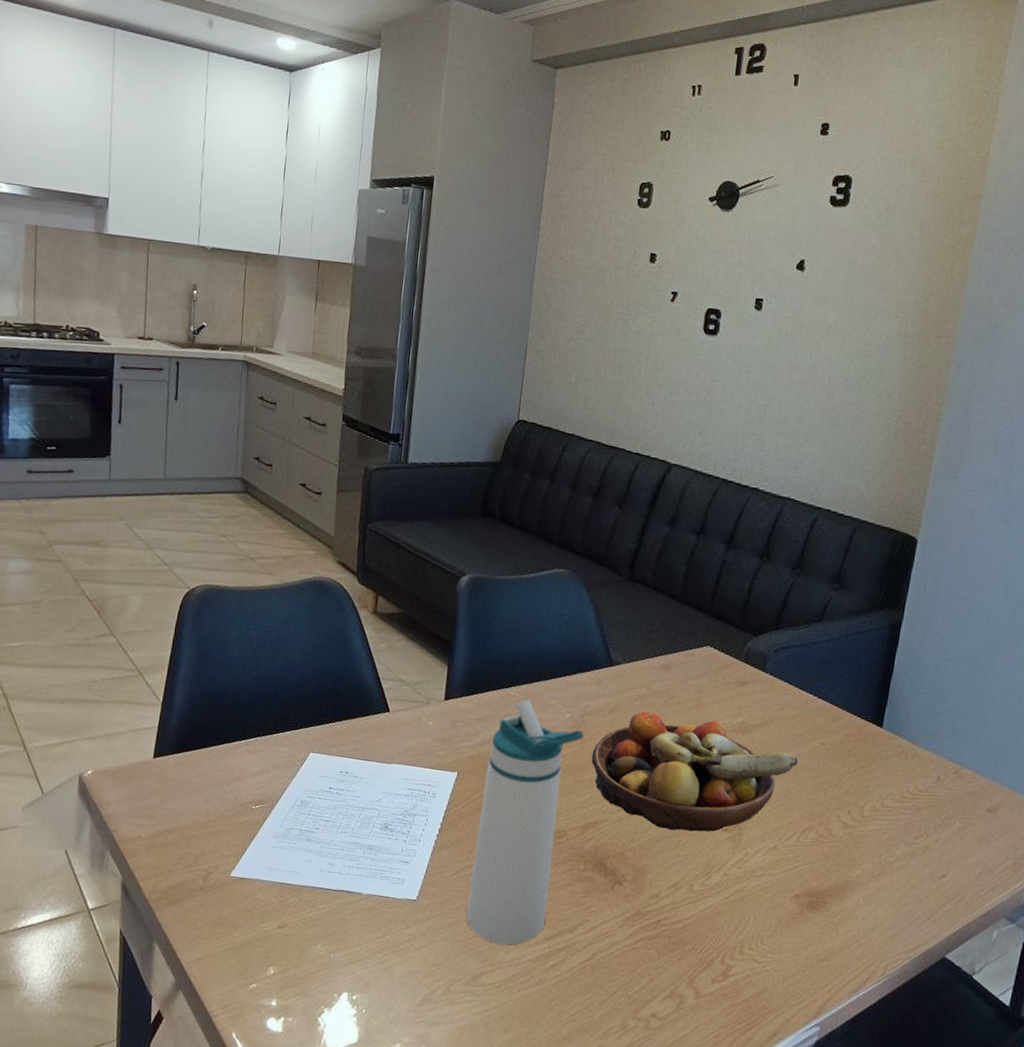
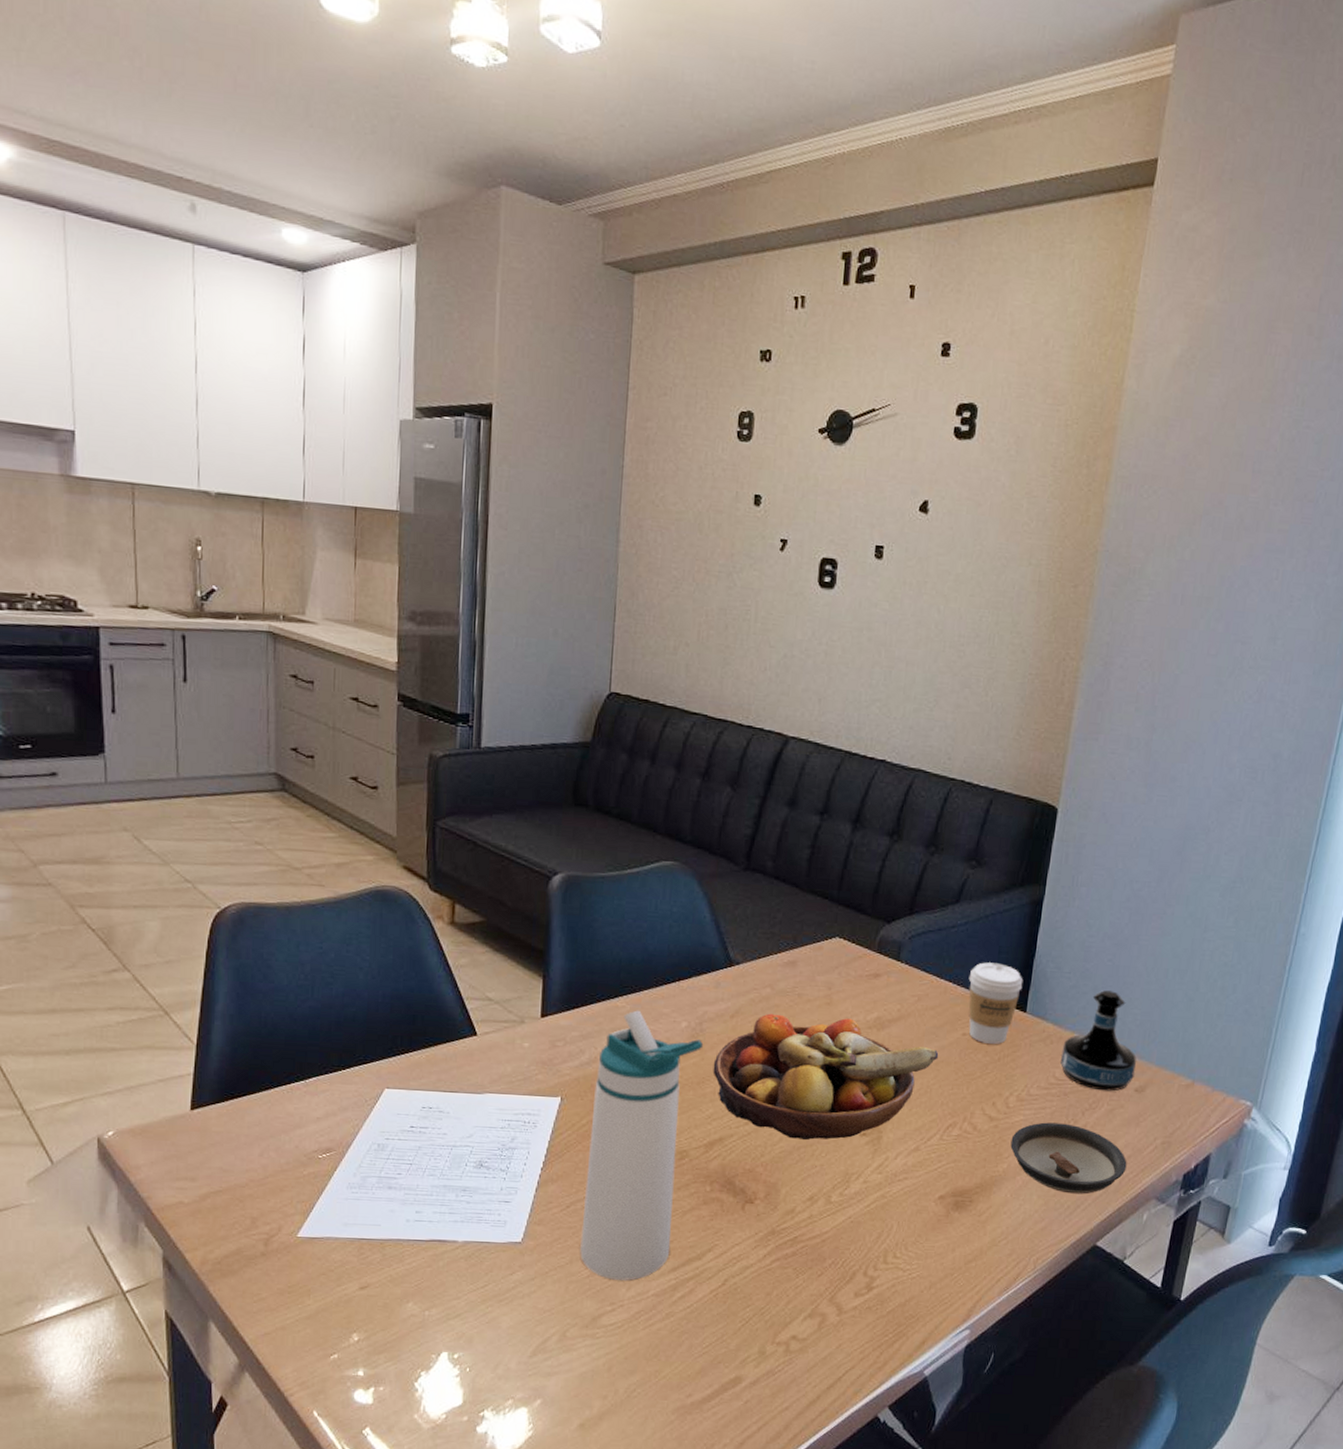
coffee cup: none [827,678,881,756] -> present [968,962,1023,1044]
saucer: none [864,833,978,907] -> present [1010,1122,1127,1195]
tequila bottle: none [914,712,989,810] -> present [1060,990,1136,1092]

